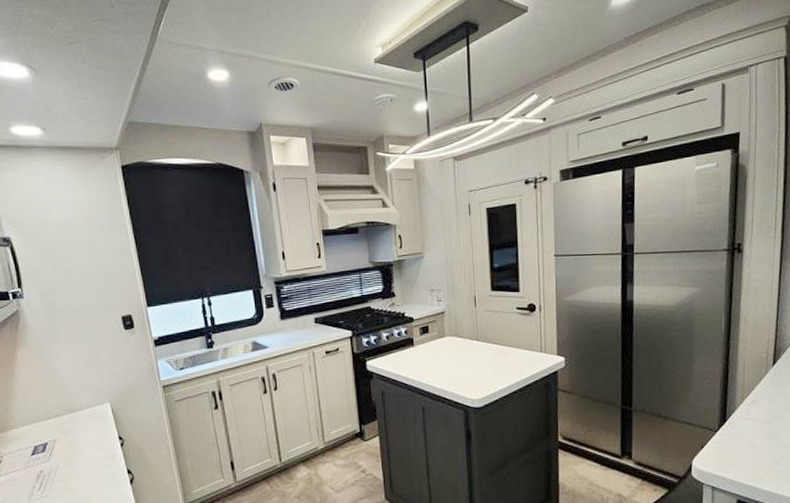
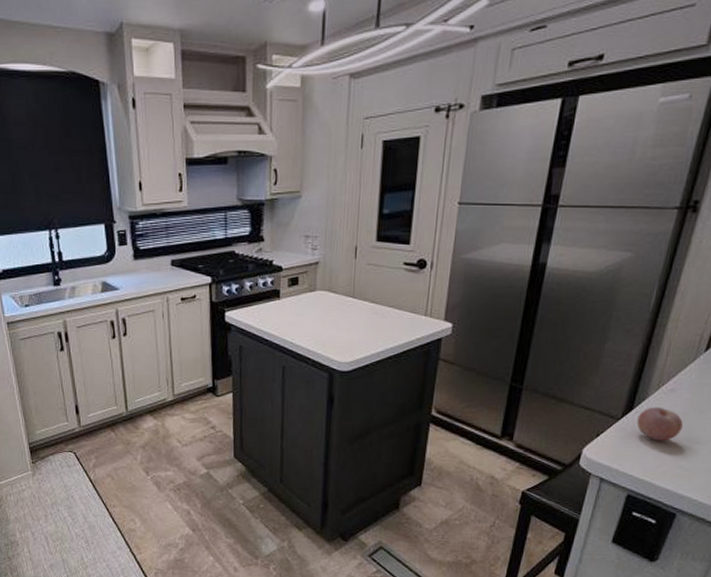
fruit: none [731,417,769,448] -> present [636,406,683,441]

